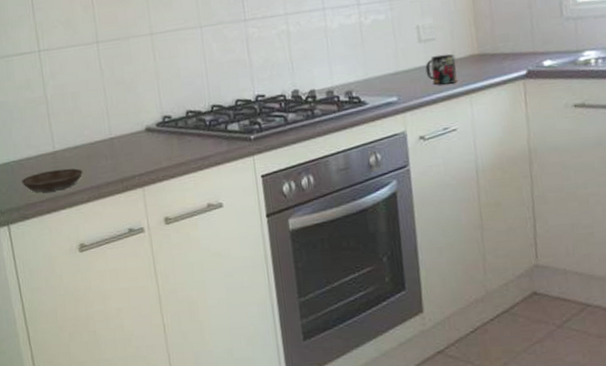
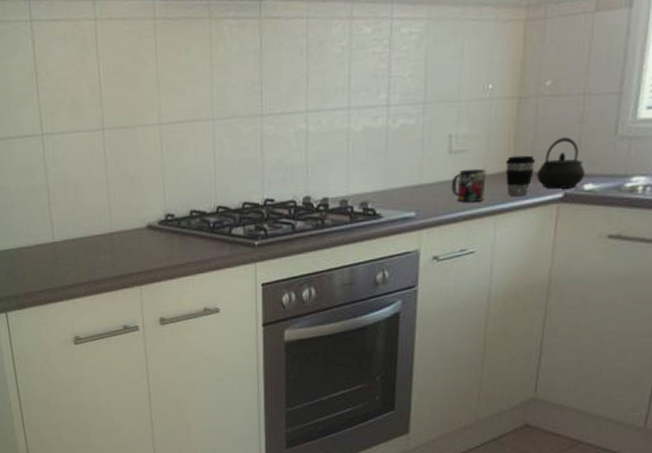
saucer: present [21,168,83,193] -> none [20,260,81,283]
coffee cup: none [470,39,497,77] -> present [505,155,536,197]
kettle: none [500,21,543,68] -> present [537,137,586,189]

